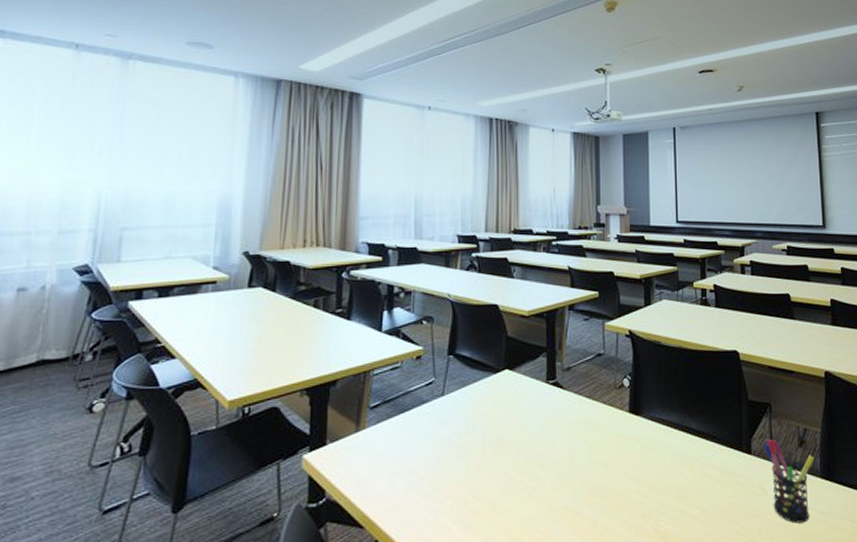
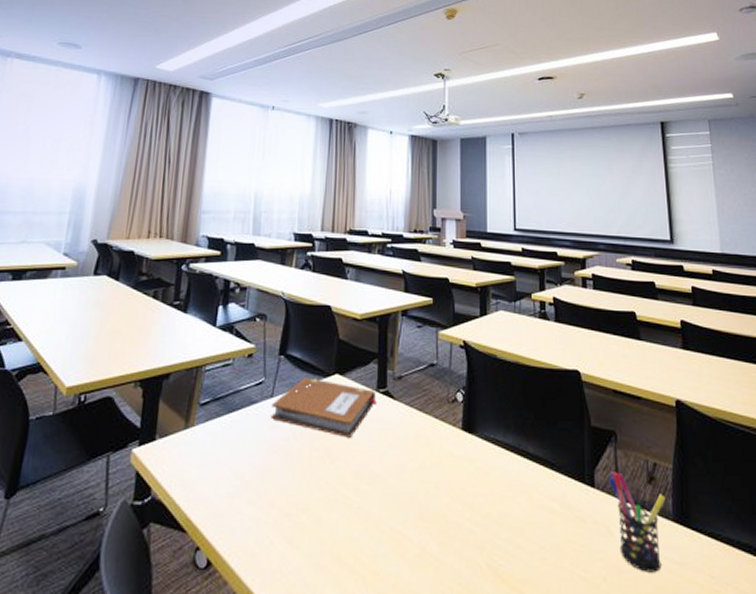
notebook: none [442,374,547,428] -> present [271,376,377,438]

